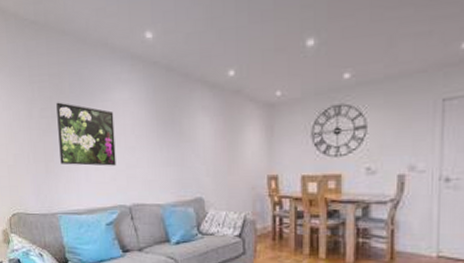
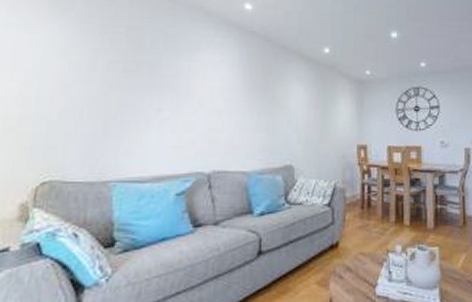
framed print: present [56,102,116,166] -> none [125,56,201,129]

